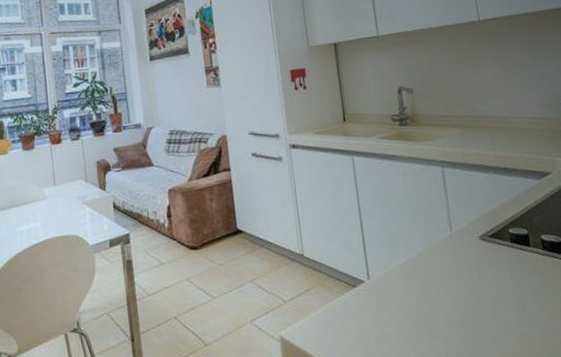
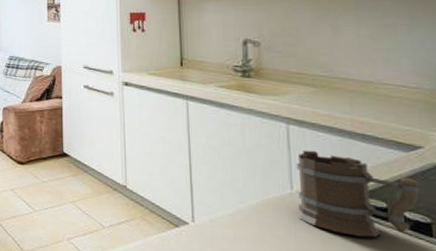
mug: none [453,189,552,266] -> present [296,150,420,238]

